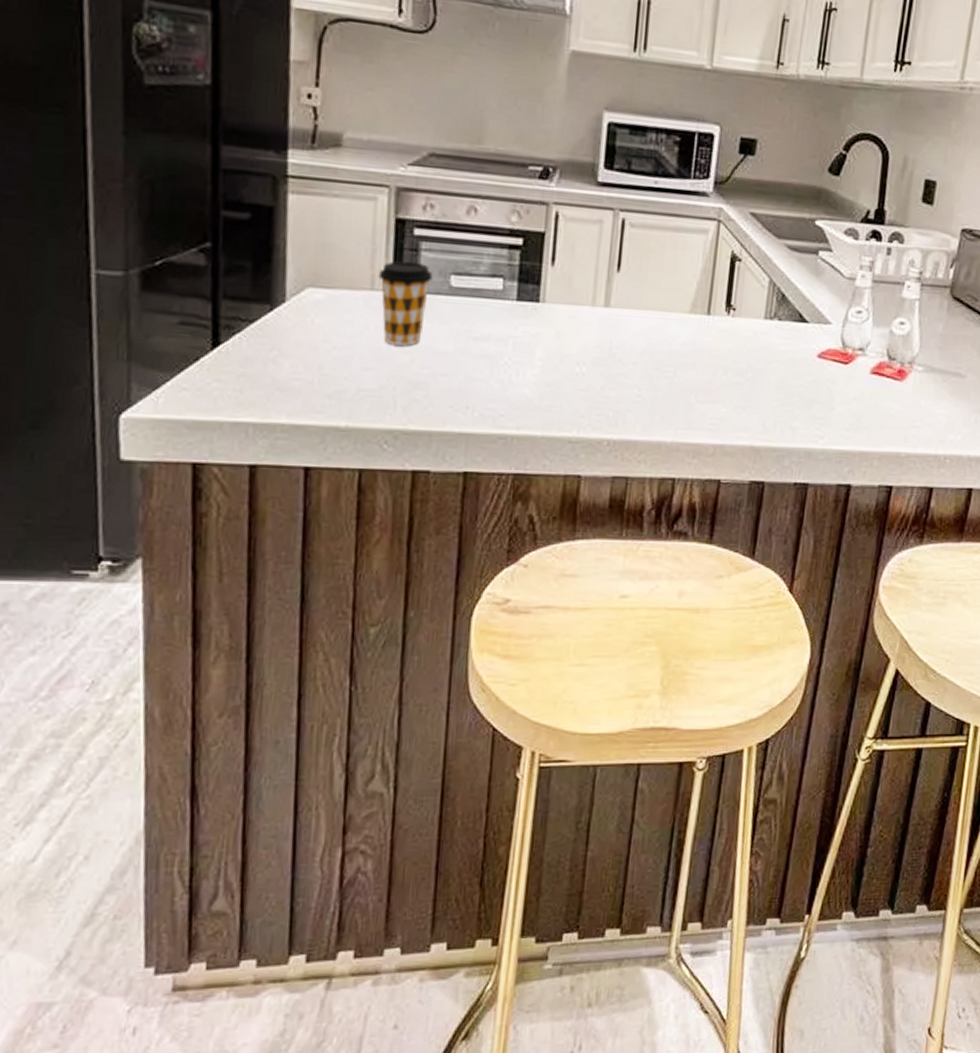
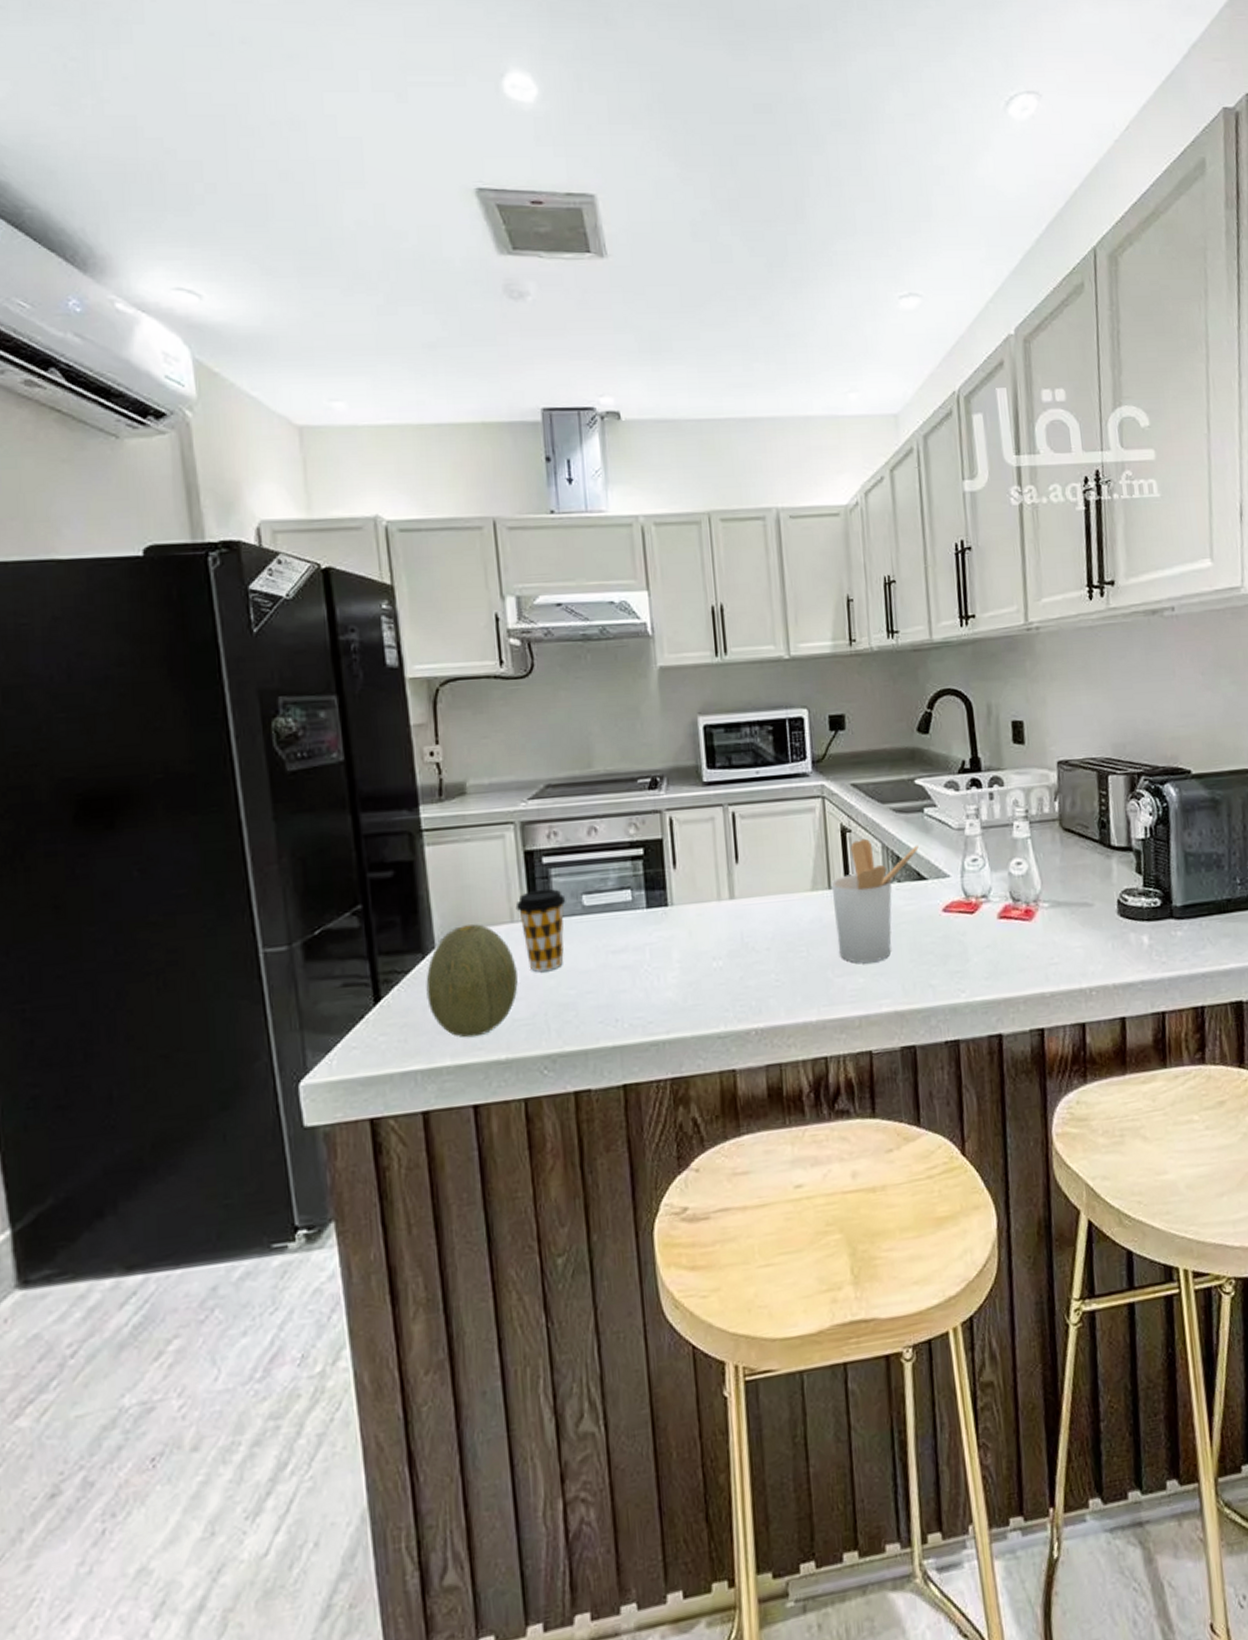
fruit: none [269,284,370,400] -> present [426,924,518,1038]
utensil holder: none [706,270,806,395] -> present [831,838,919,963]

